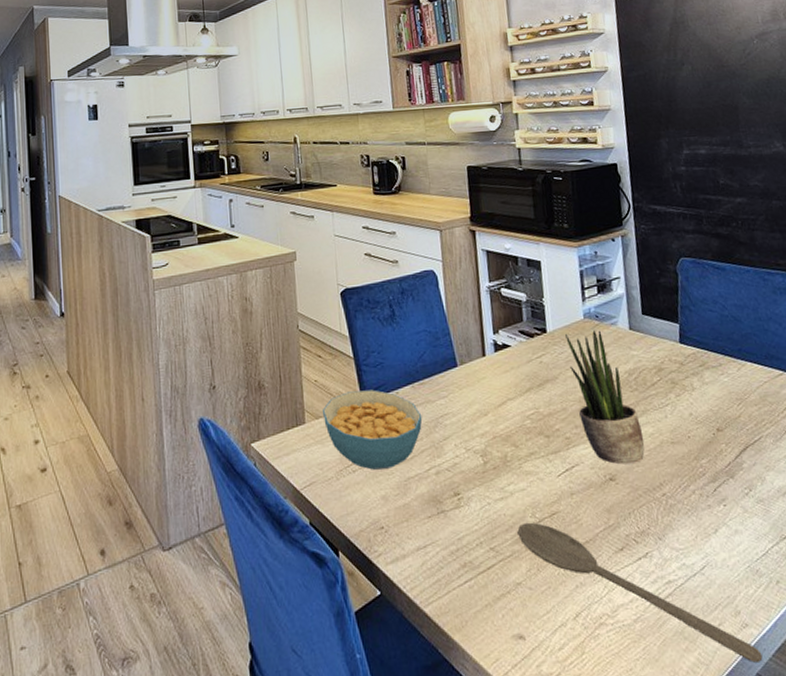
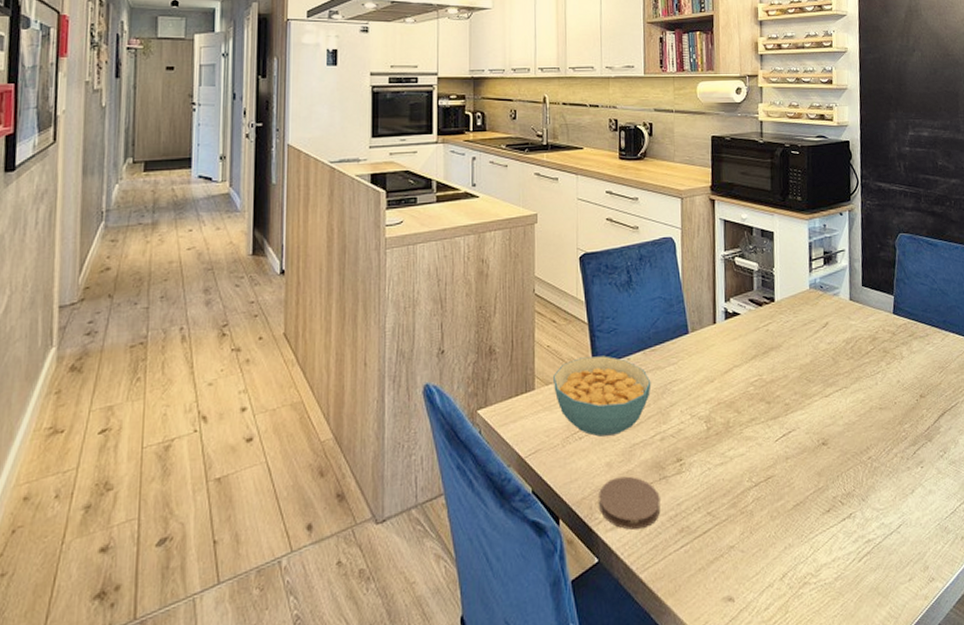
coaster: none [376,509,441,564] -> present [599,476,661,530]
wooden spoon: present [517,522,763,663] -> none [734,486,945,614]
potted plant: present [565,330,645,465] -> none [792,300,856,430]

